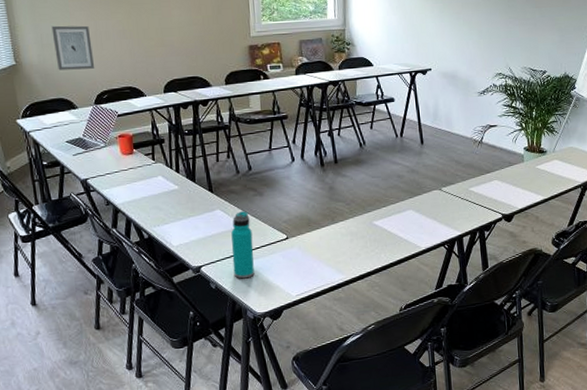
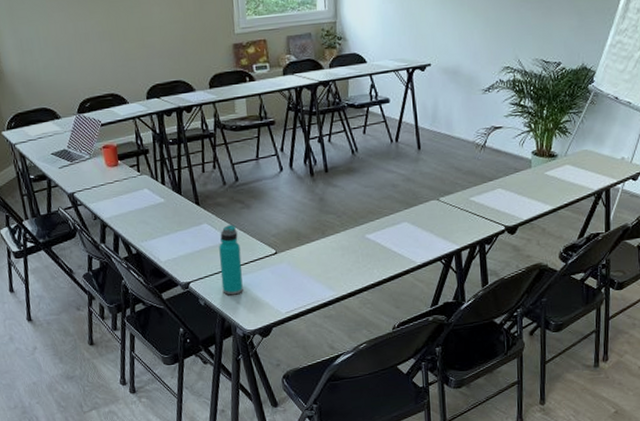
wall art: present [51,25,95,71] -> none [30,28,76,78]

